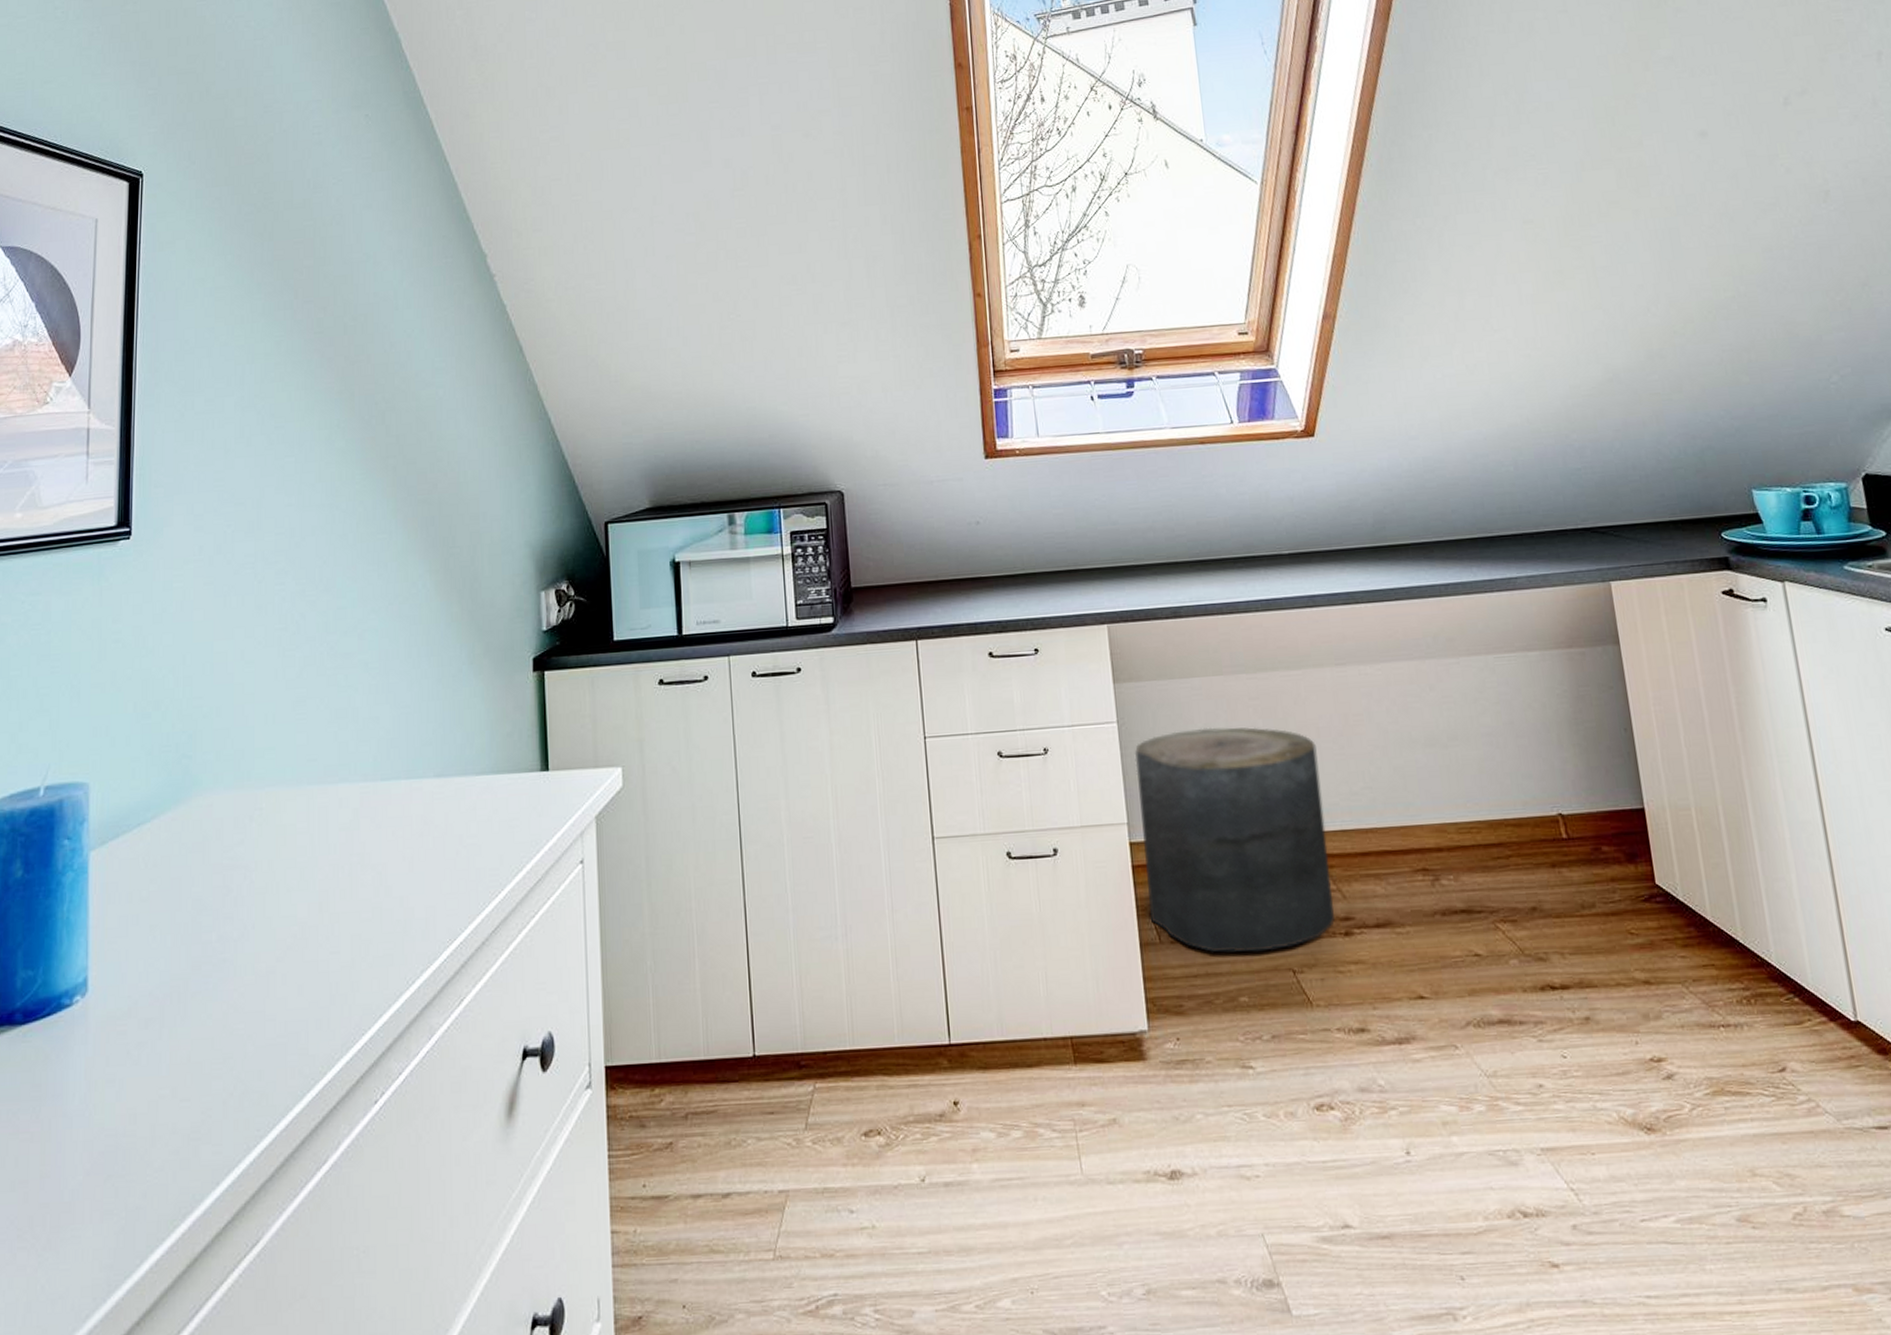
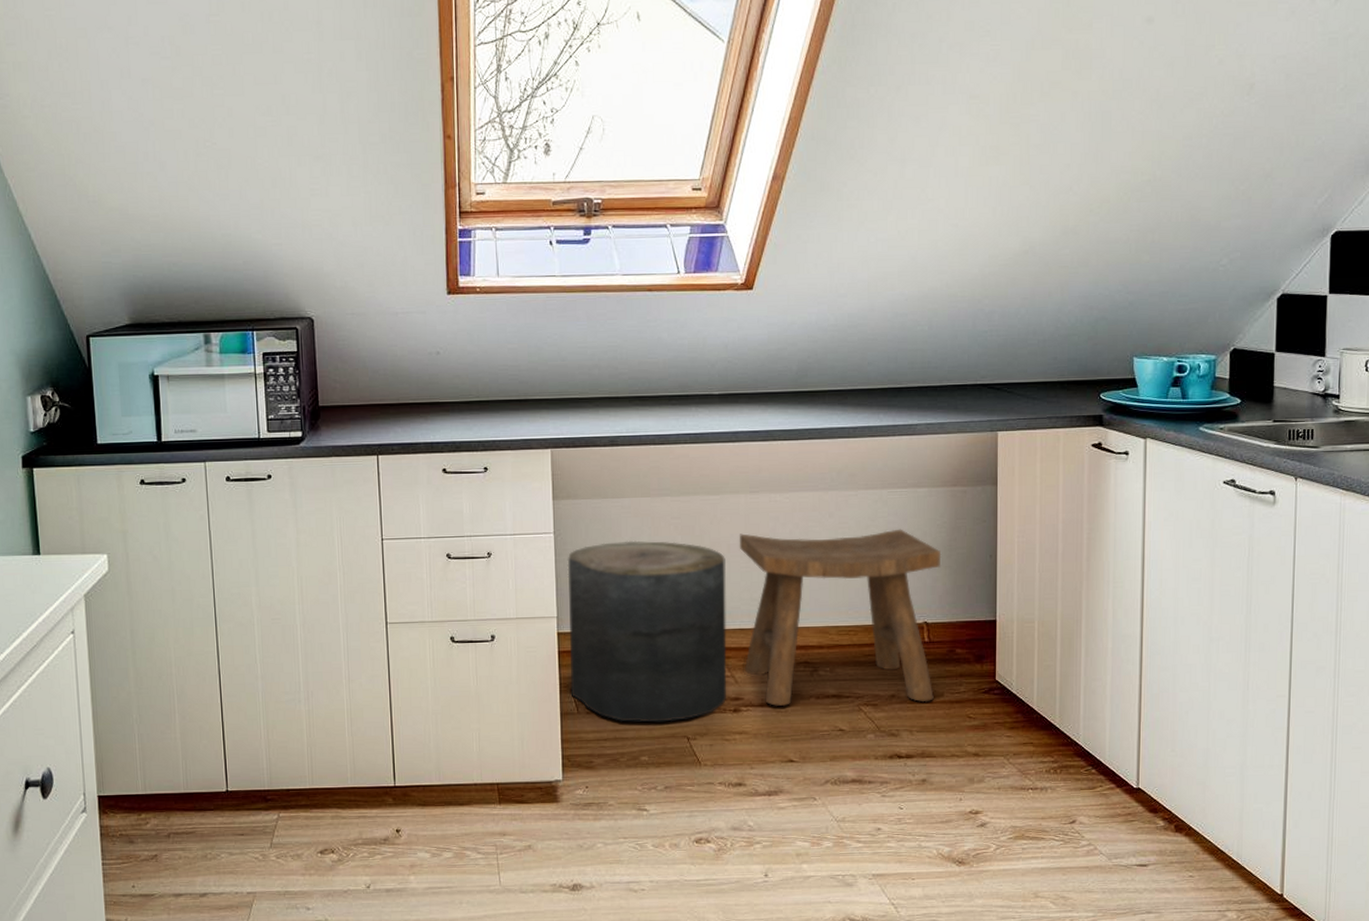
stool: none [1328,701,1584,926] -> present [739,529,942,706]

